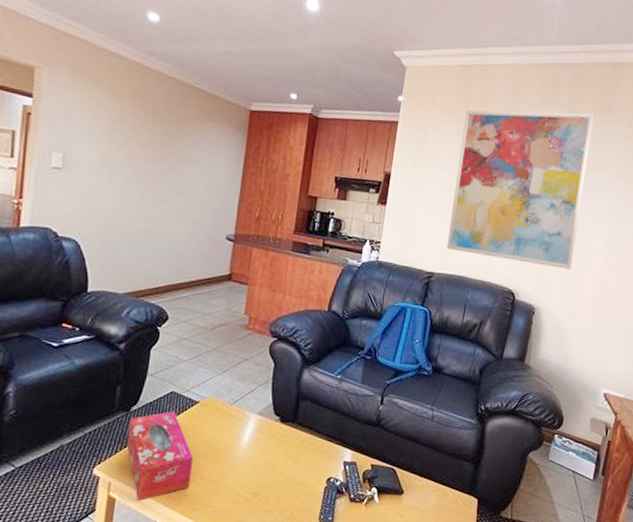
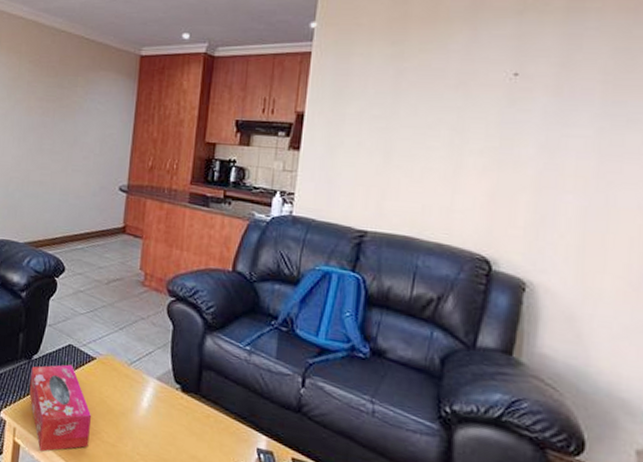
wall art: present [446,110,595,270] -> none [383,13,615,232]

